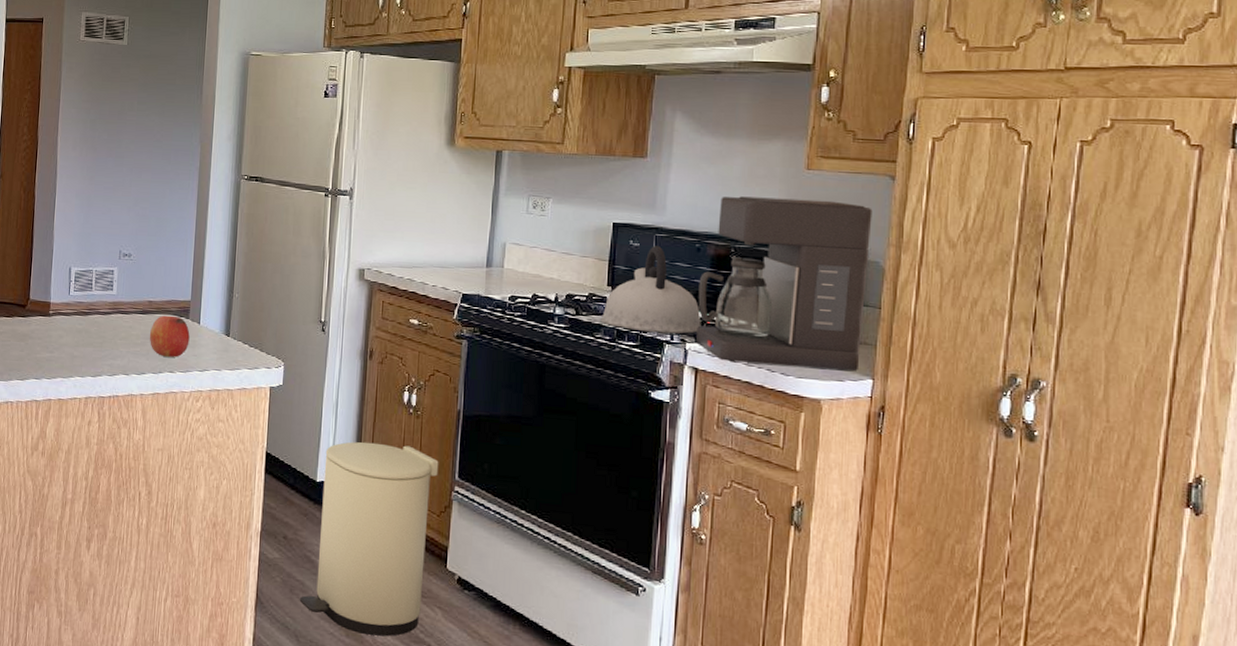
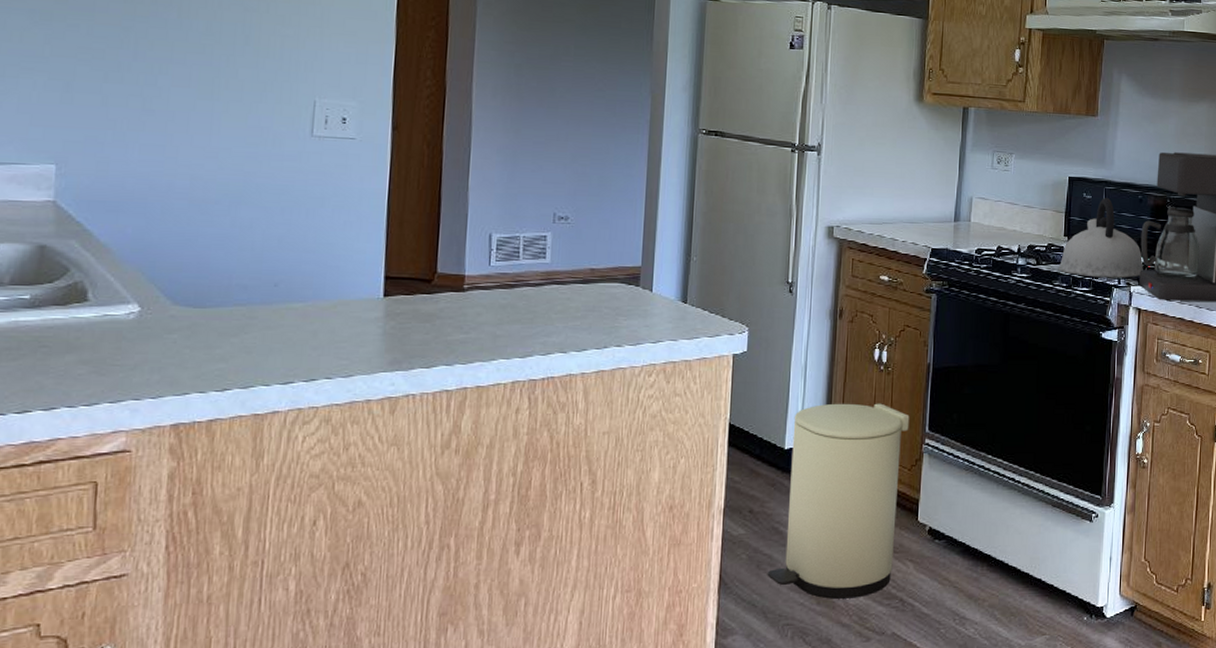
fruit: present [149,315,190,357] -> none [591,283,641,330]

